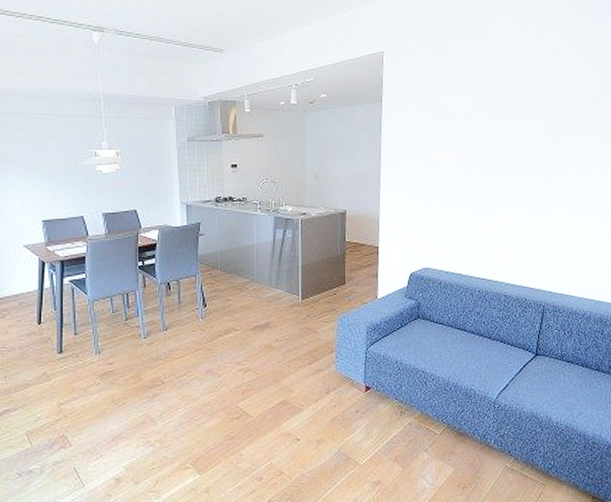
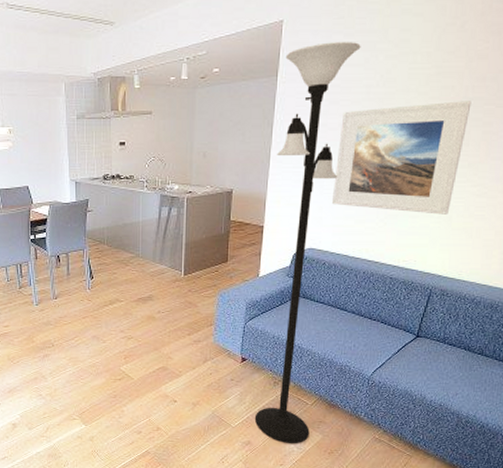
floor lamp: none [383,72,456,481] -> present [254,42,361,444]
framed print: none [442,126,559,232] -> present [332,101,472,215]

